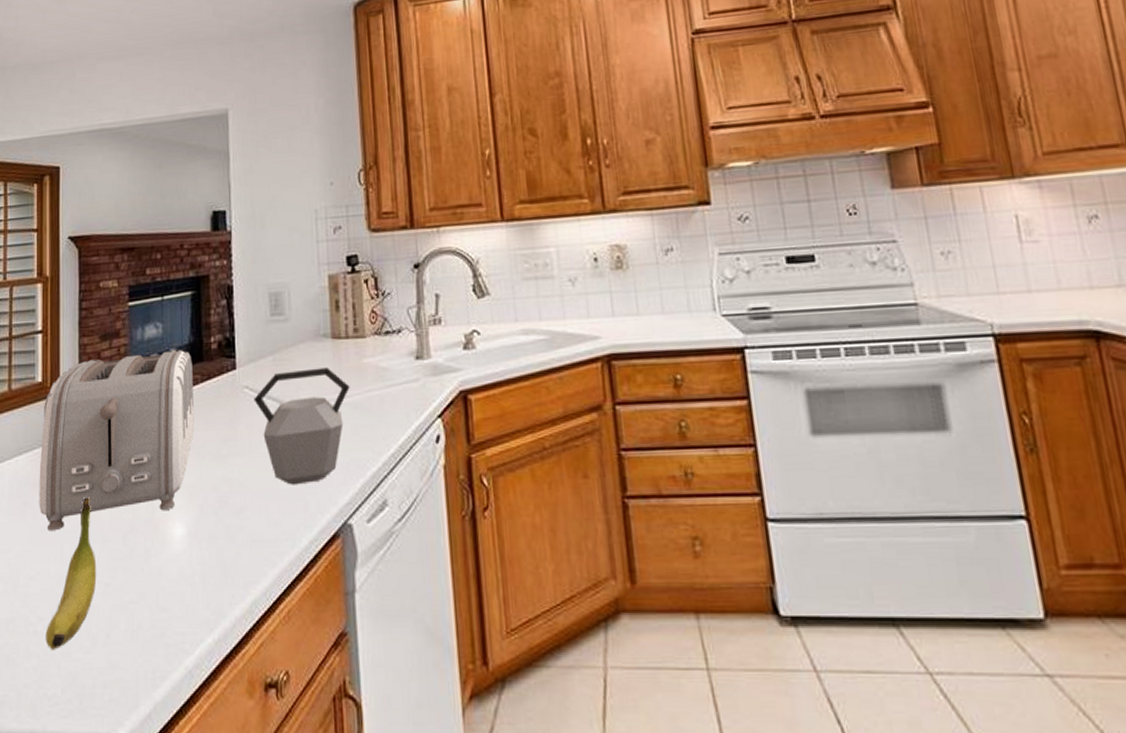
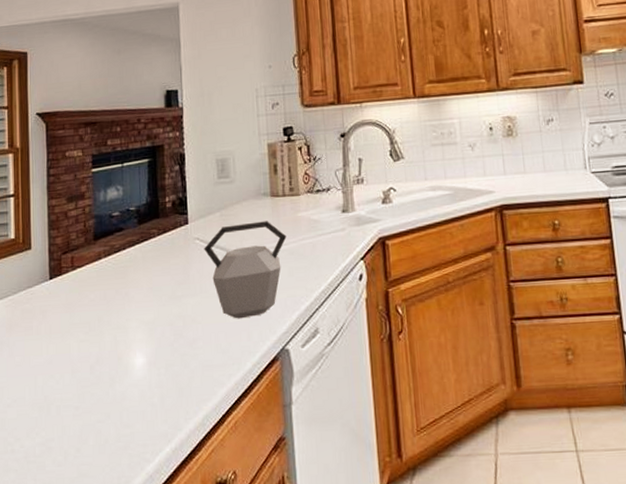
toaster: present [39,349,194,531] -> none [14,208,152,365]
banana: present [45,495,97,650] -> none [22,334,68,465]

